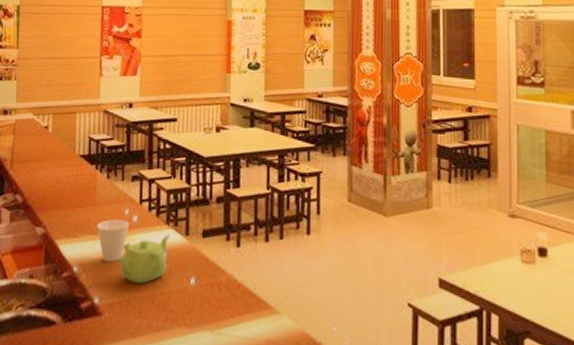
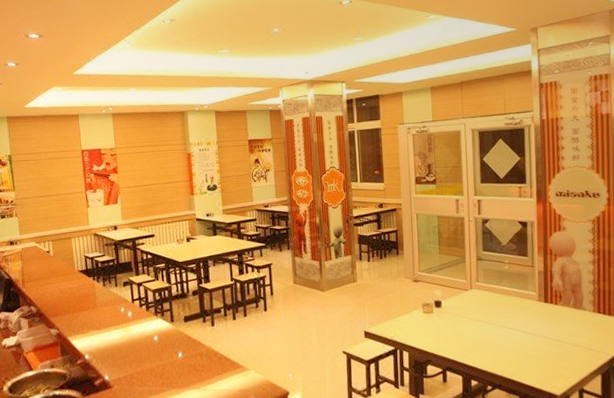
cup: present [96,218,130,262] -> none [100,315,126,348]
teapot: present [118,235,170,284] -> none [120,323,159,362]

